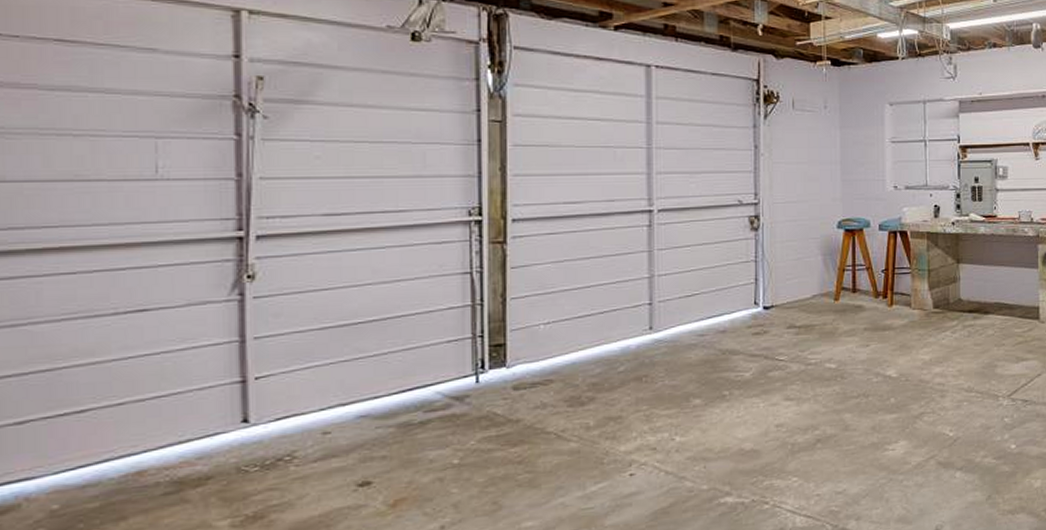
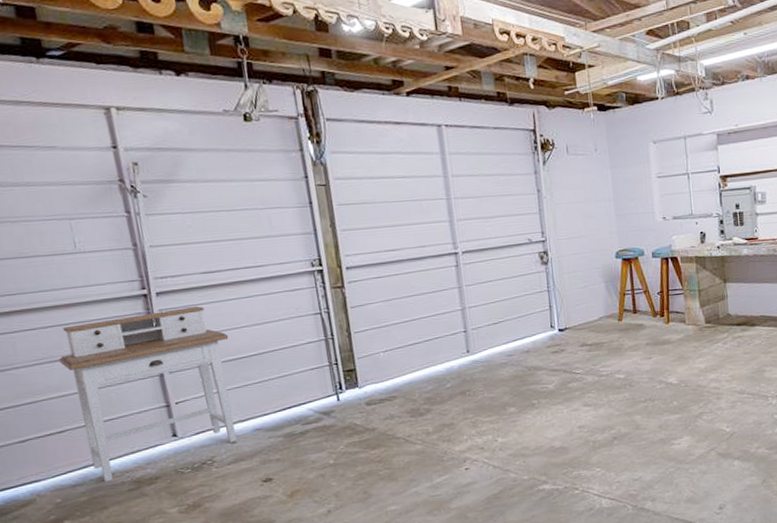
desk: none [100,255,345,482] -> present [59,305,237,482]

